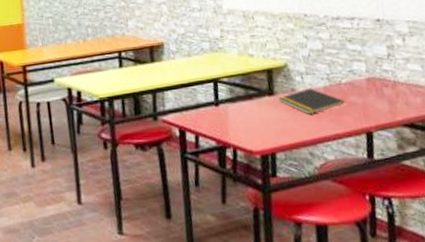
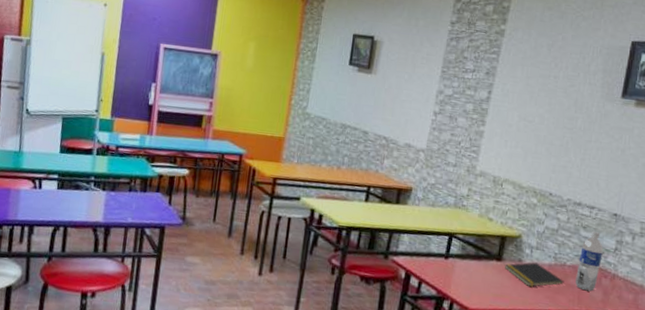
water bottle: none [352,41,379,106] -> present [575,230,603,292]

